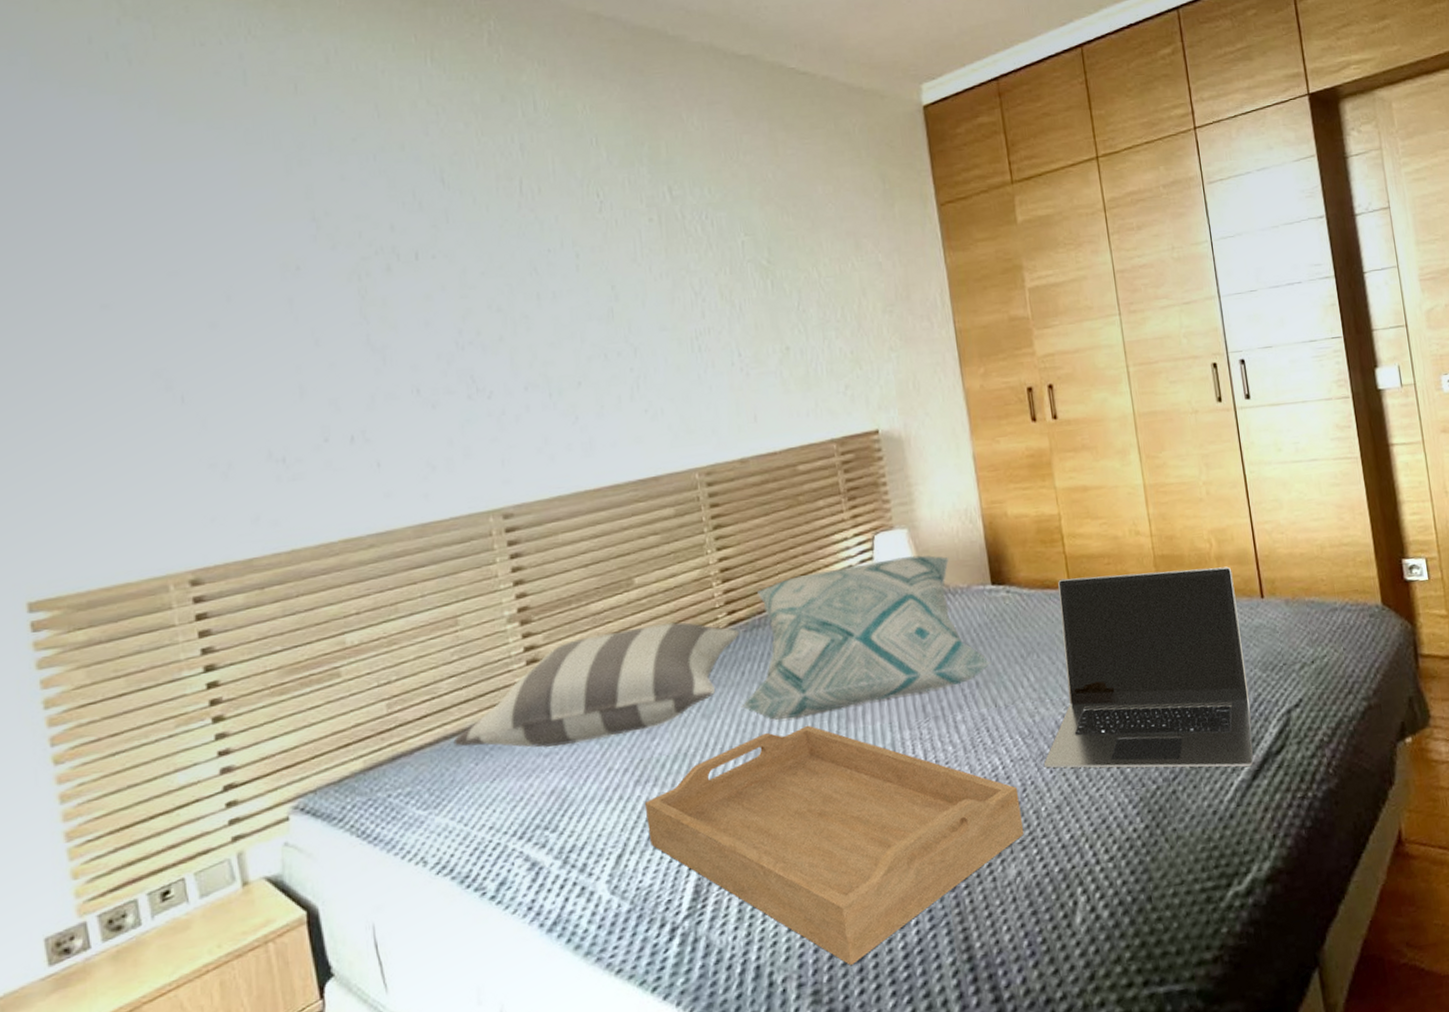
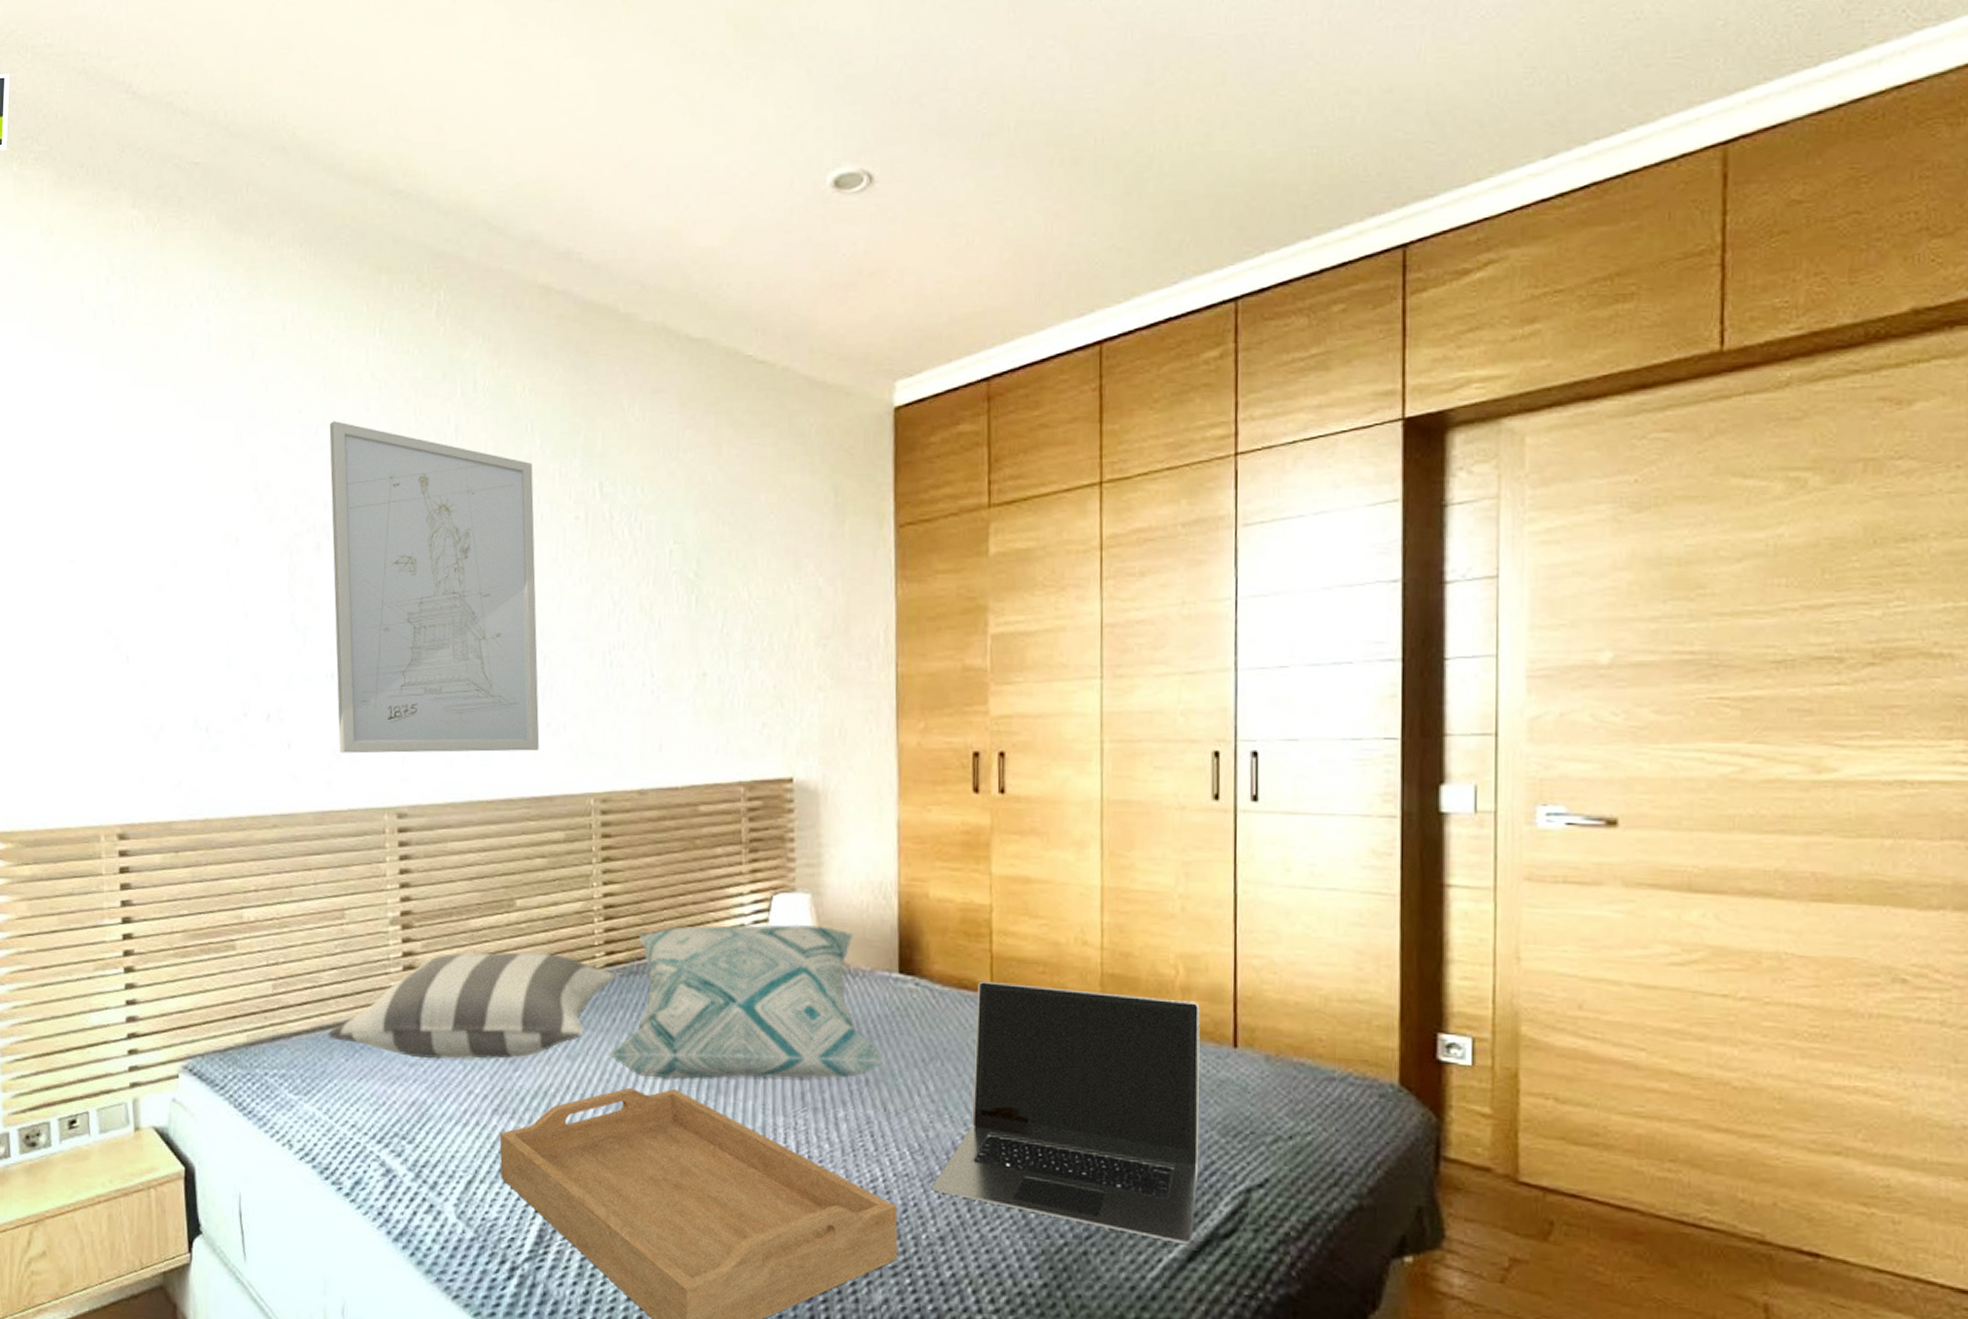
wall art: none [387,147,640,465] -> present [329,421,540,754]

